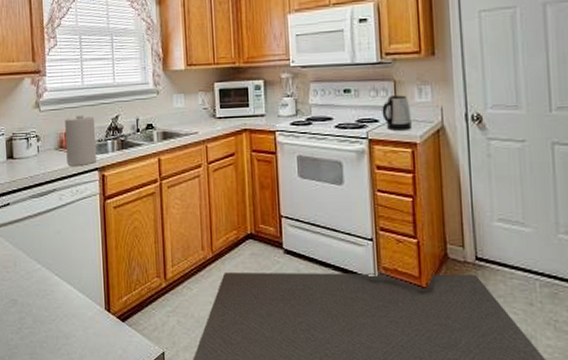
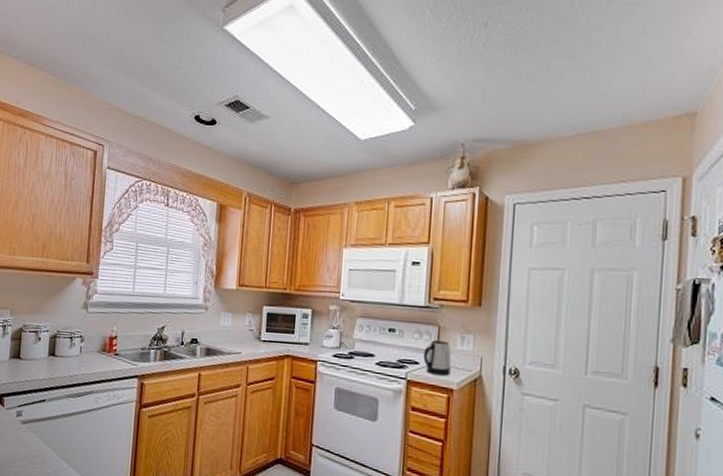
paper towel holder: present [65,114,97,167] -> none [107,321,141,372]

